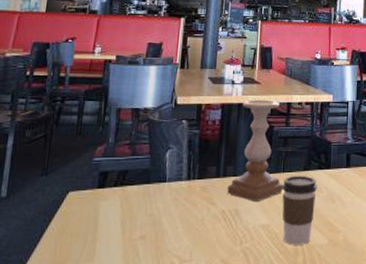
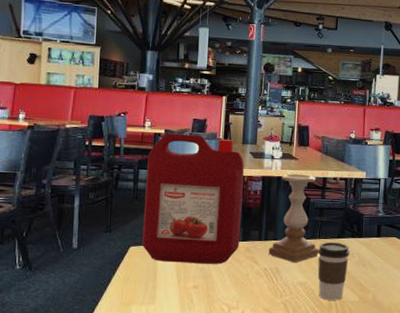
ketchup jug: none [82,59,202,209] -> present [142,133,244,264]

